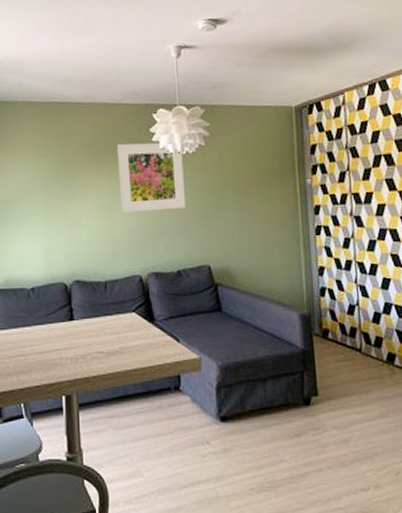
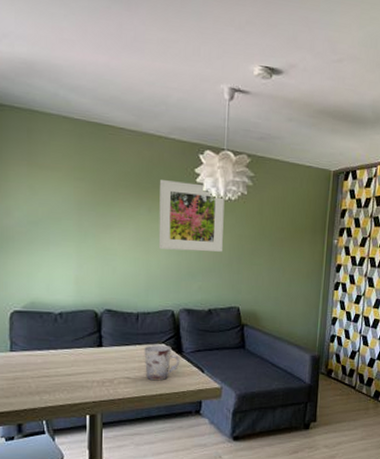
cup: none [115,313,153,354] -> present [144,344,180,381]

